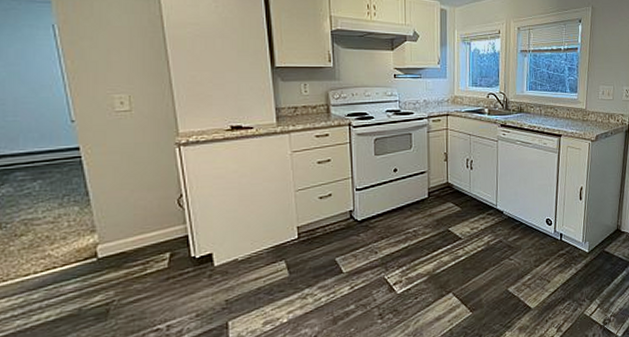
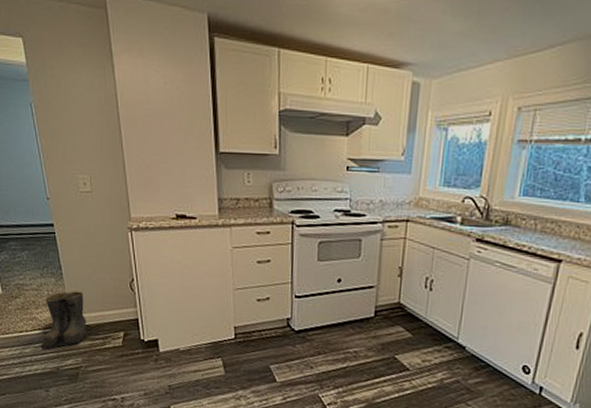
boots: none [57,216,123,290] -> present [41,291,88,349]

